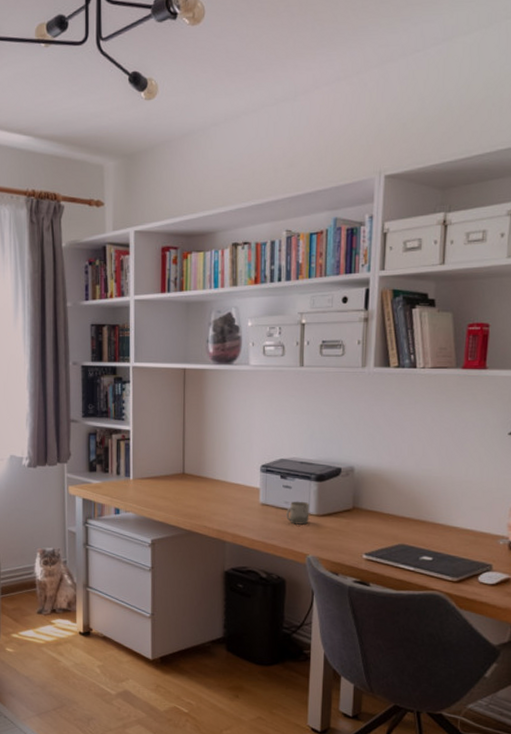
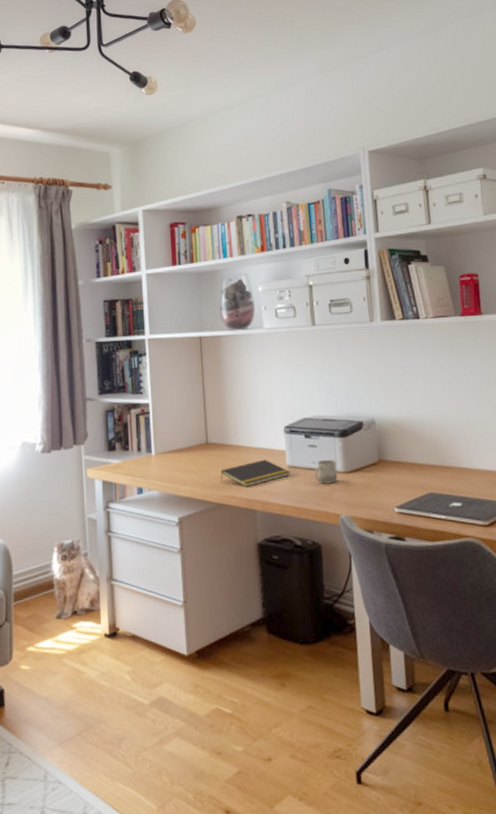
notepad: none [194,494,263,519] -> present [220,459,291,488]

